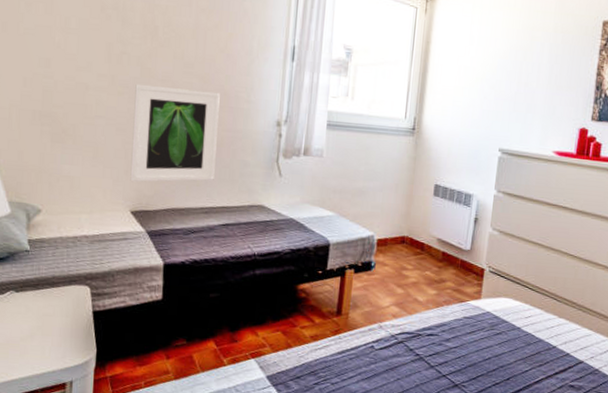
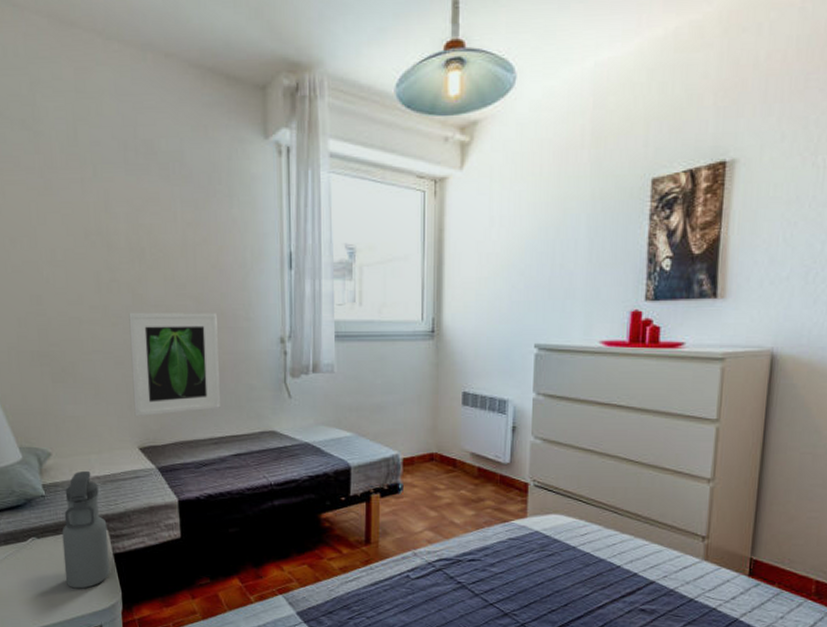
water bottle: none [40,229,90,345] -> present [62,470,110,589]

